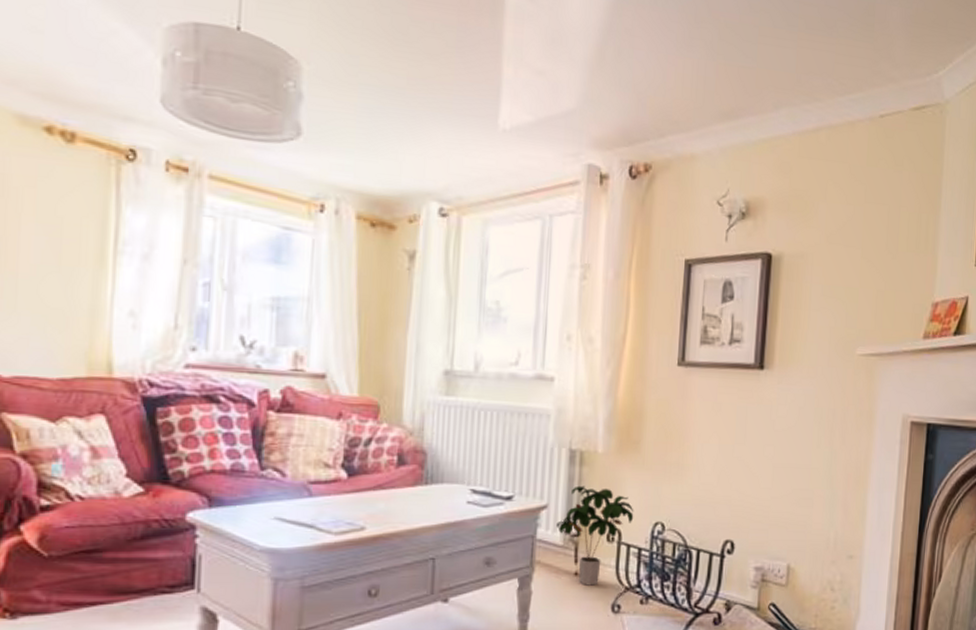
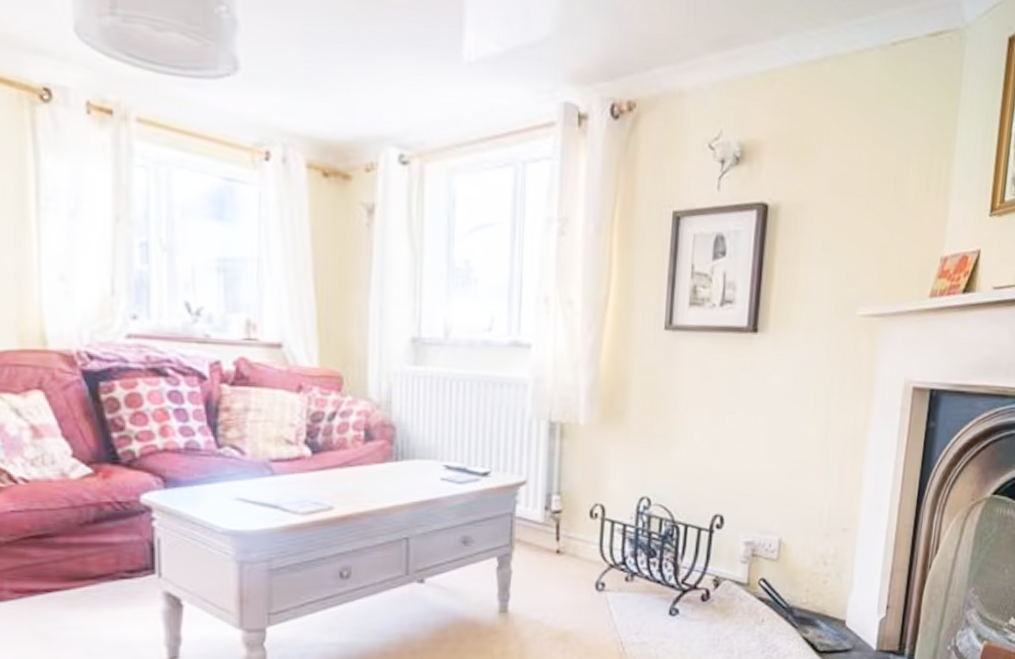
potted plant: present [556,485,634,586] -> none [536,460,619,564]

